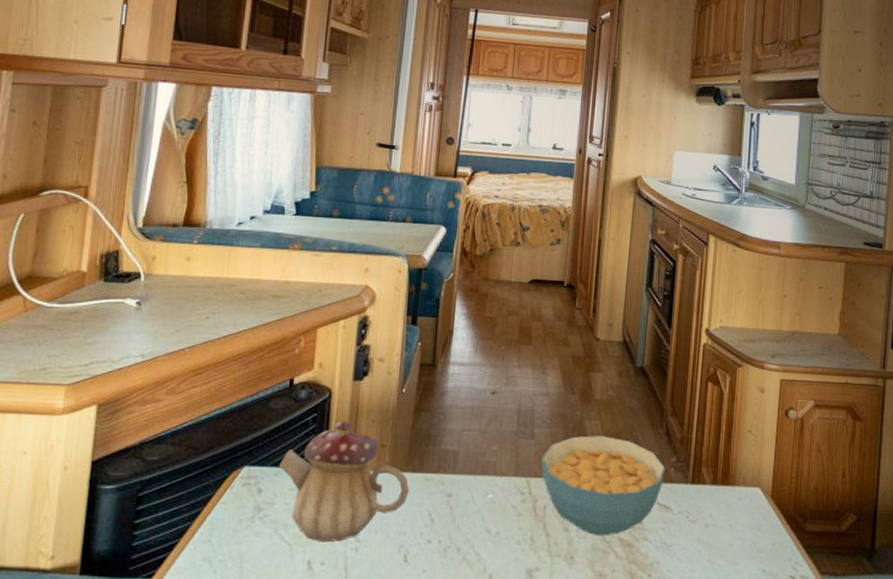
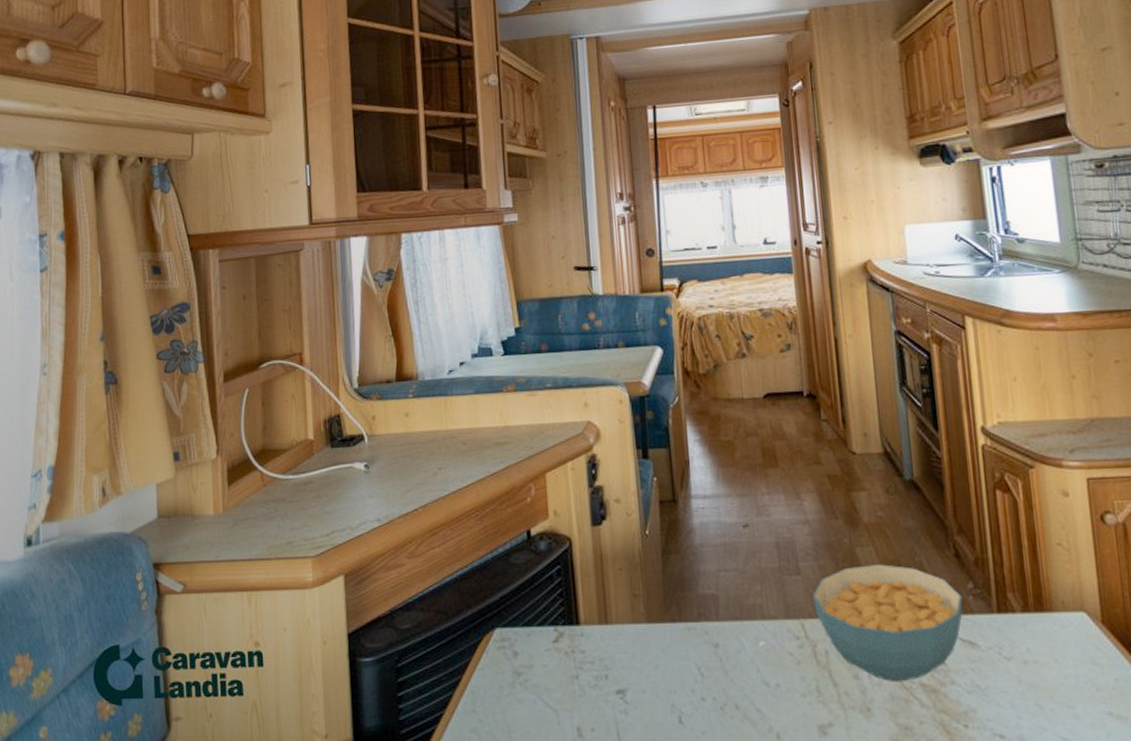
teapot: present [279,420,410,543] -> none [531,570,672,706]

